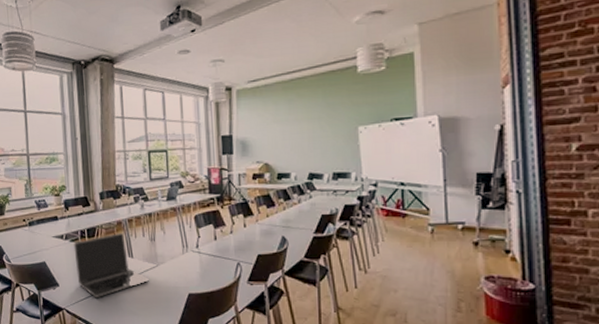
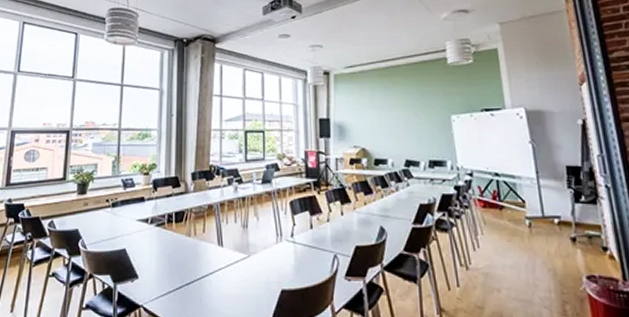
laptop: present [73,233,149,297] -> none [159,218,239,293]

